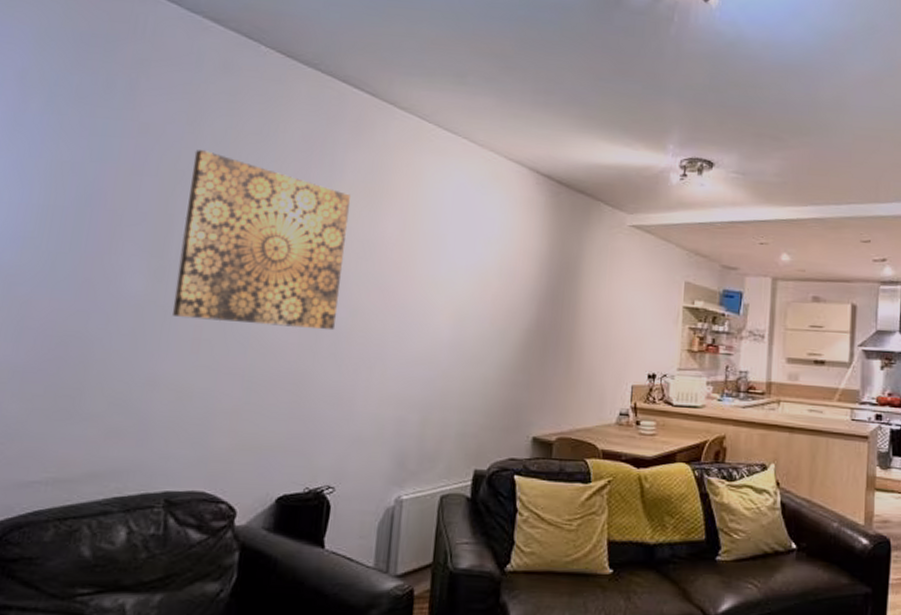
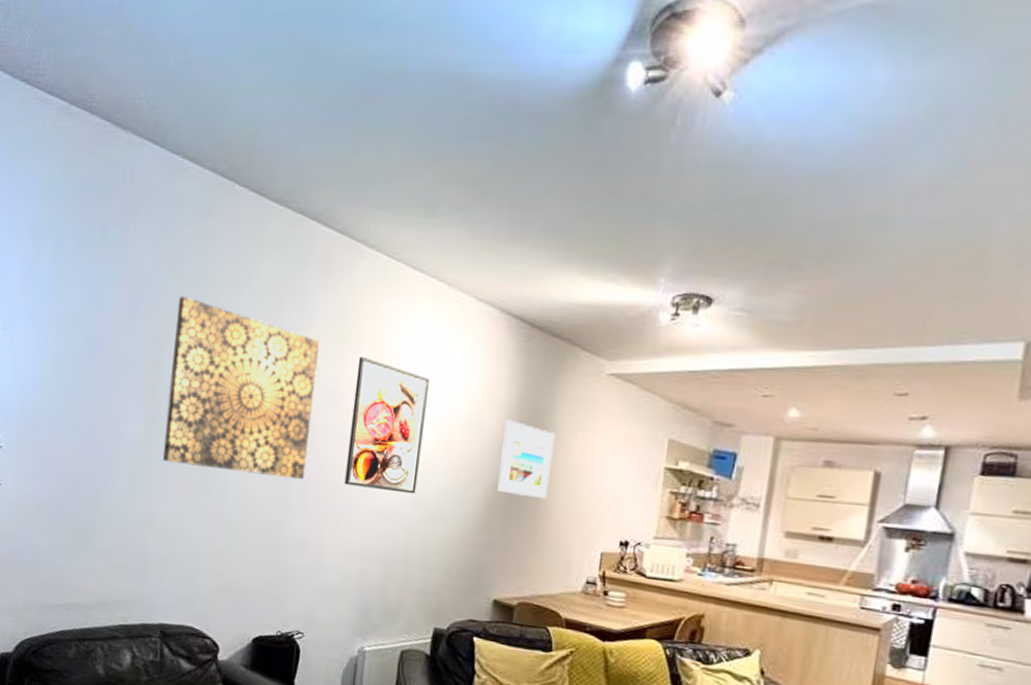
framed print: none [378,210,464,340] -> present [344,357,430,494]
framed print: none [532,267,585,339] -> present [497,419,556,500]

